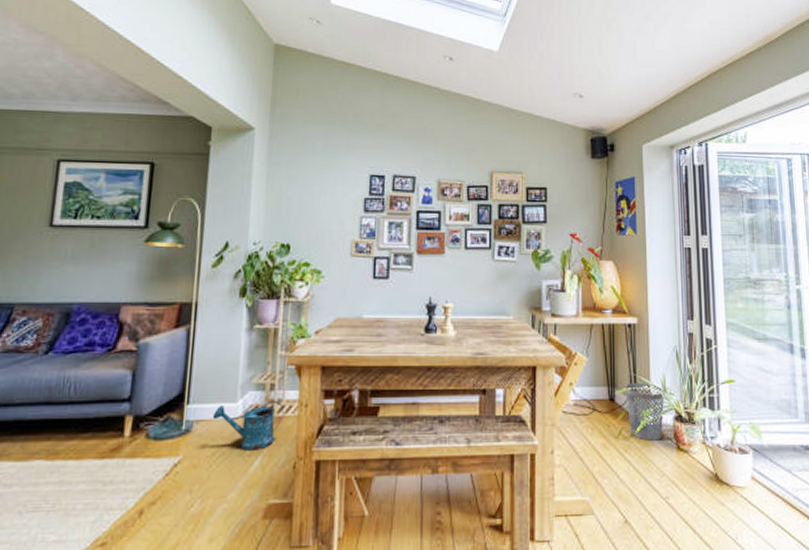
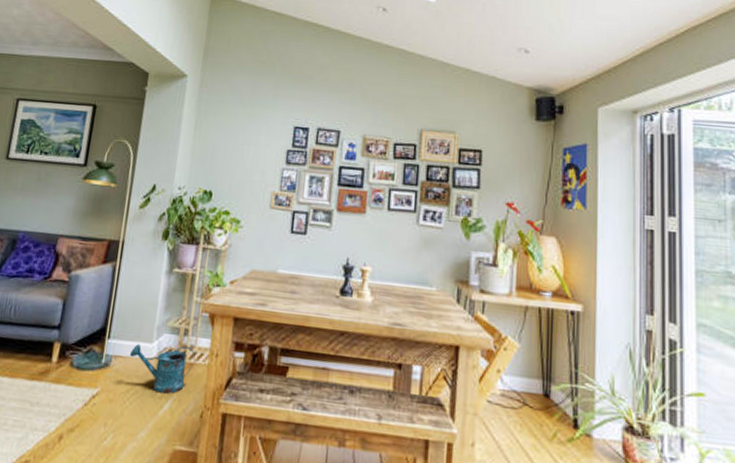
wastebasket: present [625,383,665,441] -> none [564,379,613,452]

